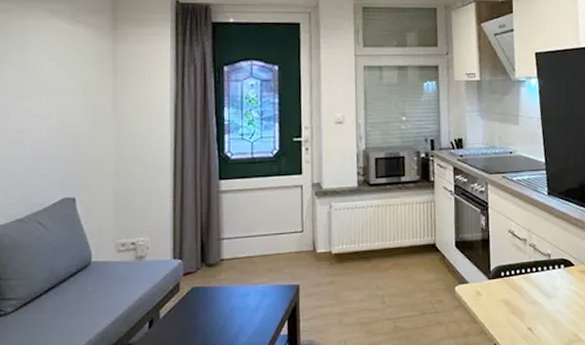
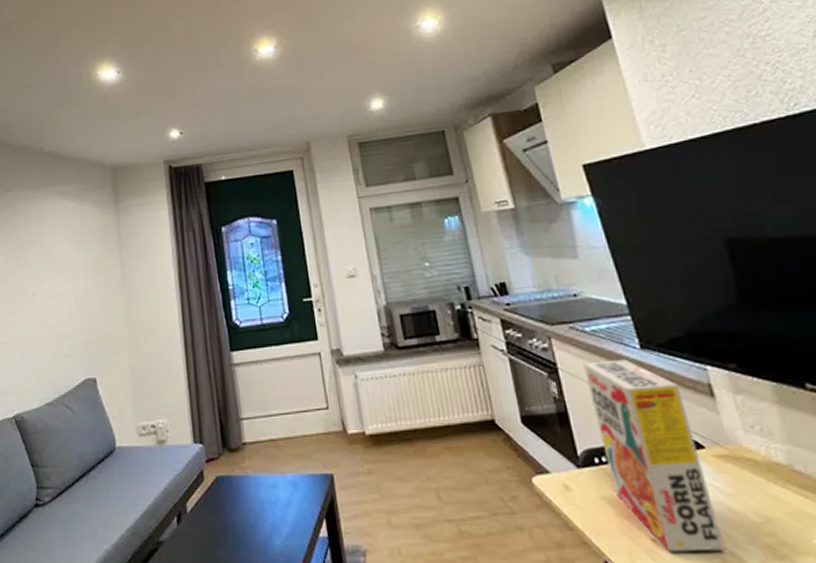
cereal box: none [506,202,573,336] -> present [583,359,725,552]

